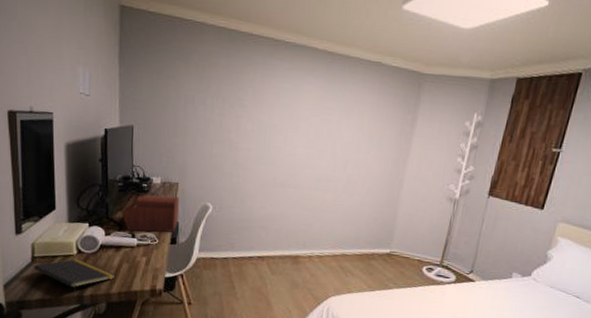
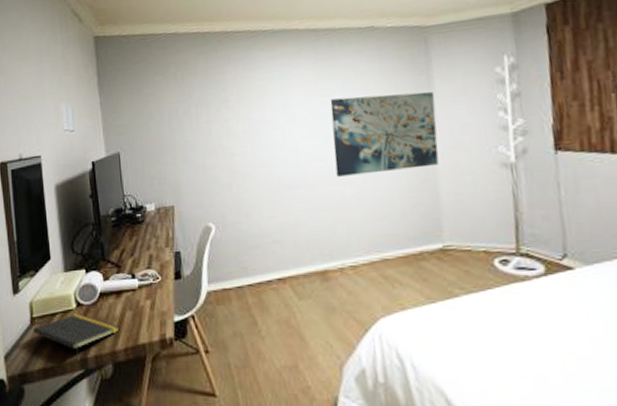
sewing box: present [121,194,180,233] -> none [118,222,181,271]
wall art: none [322,119,414,190] -> present [330,92,439,177]

